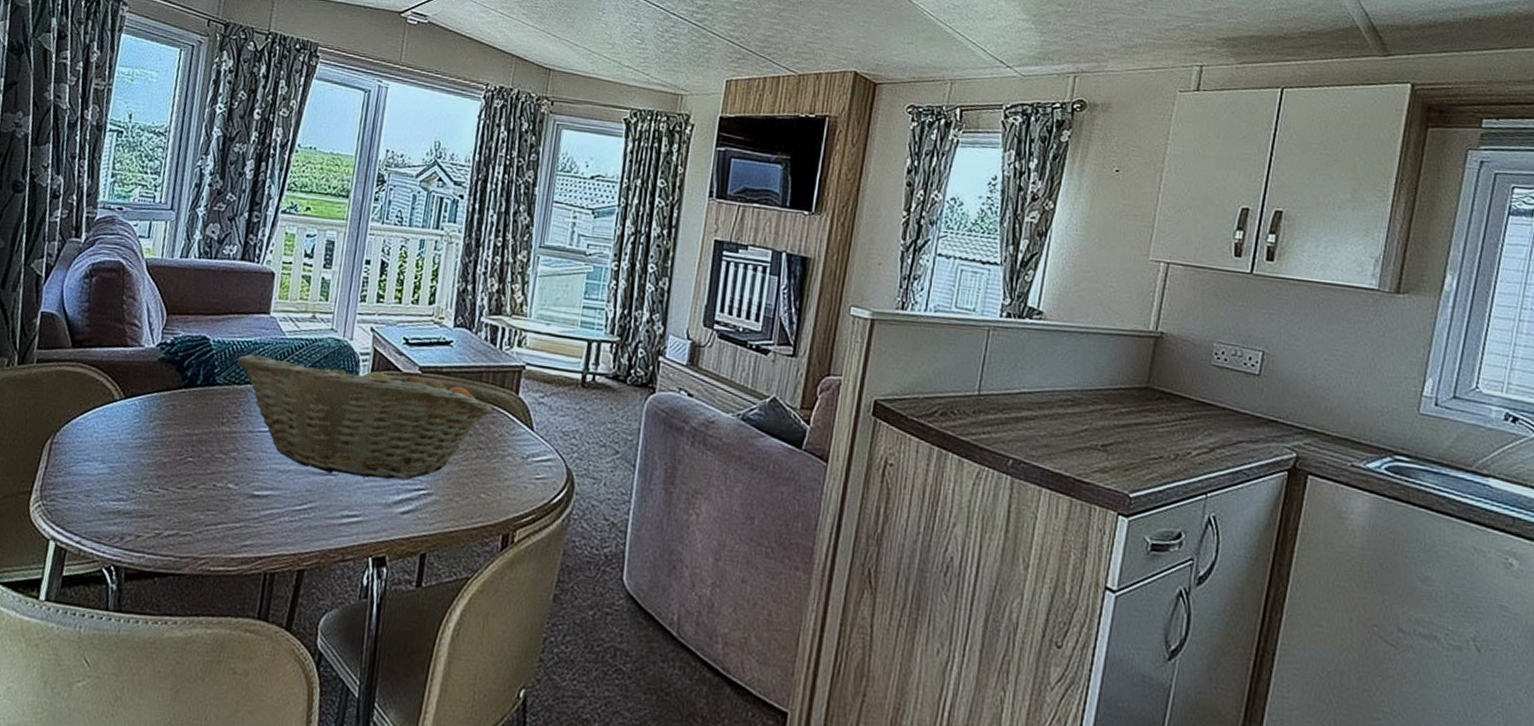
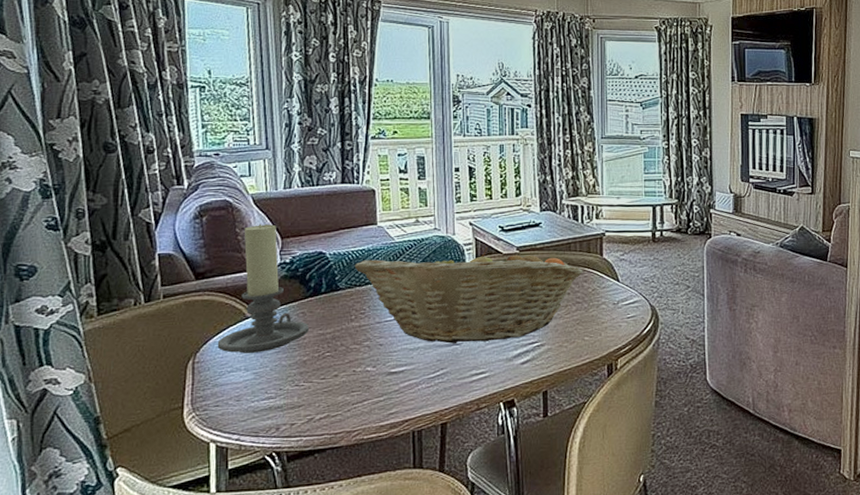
candle holder: none [78,293,177,444] -> present [217,223,309,354]

